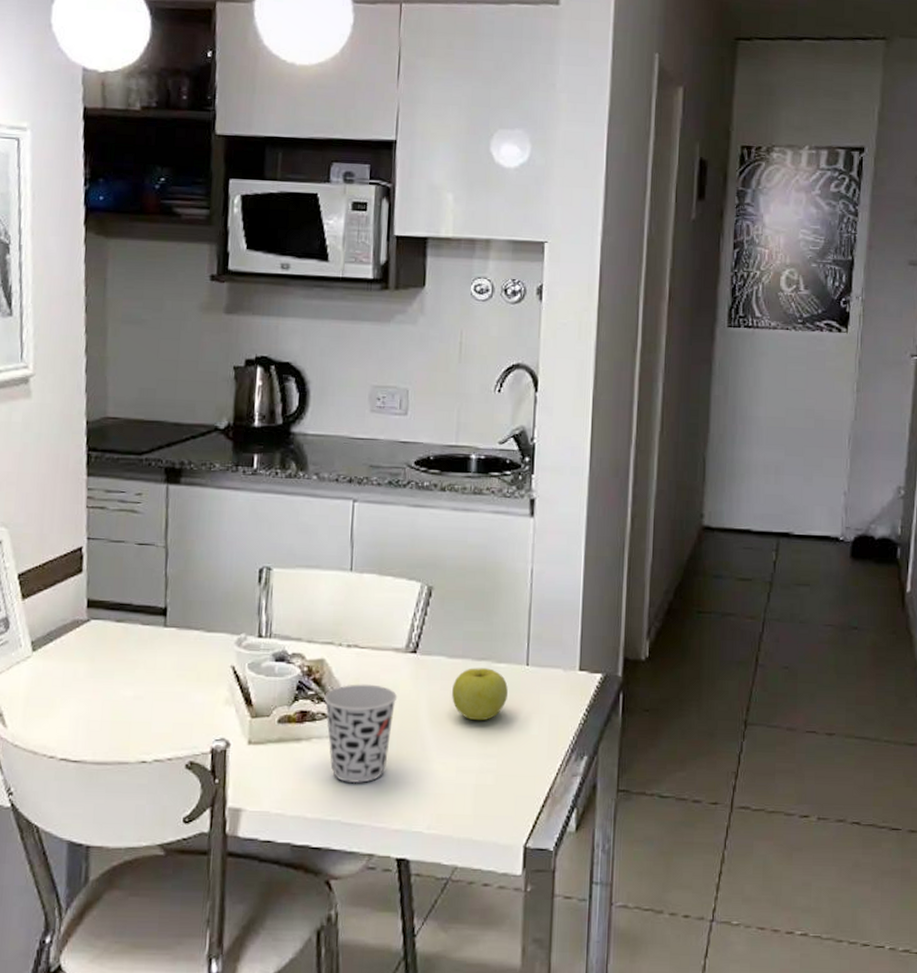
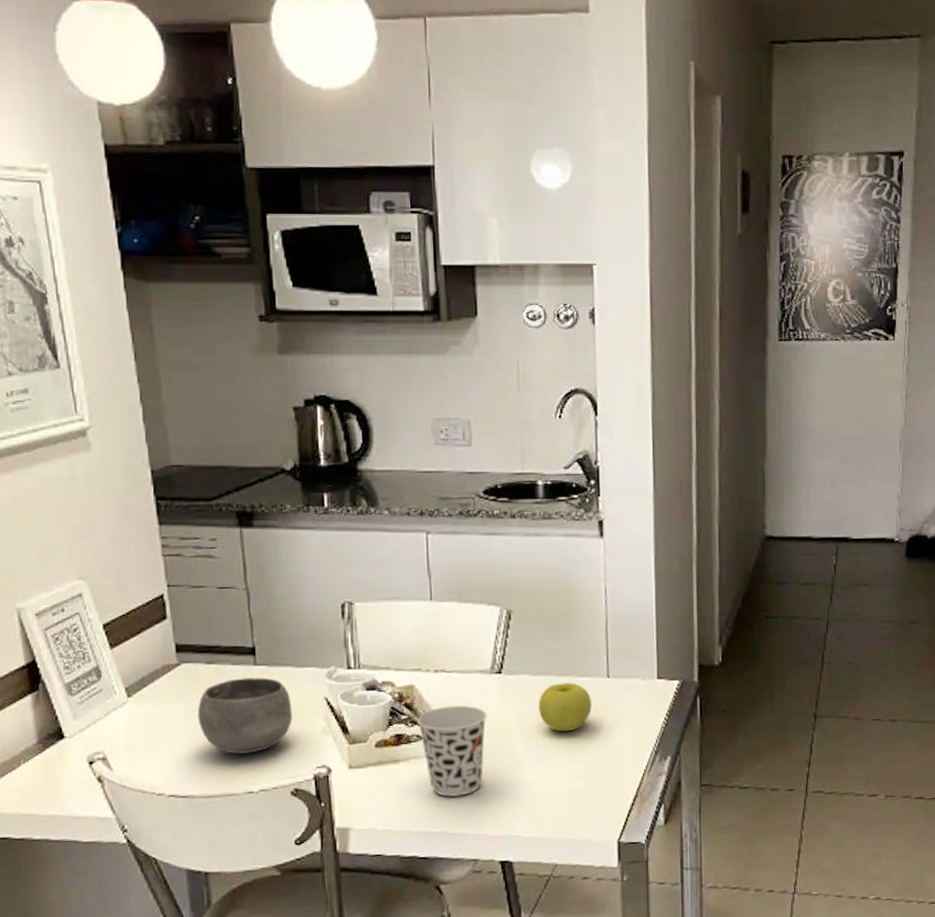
ceramic bowl: none [100,639,197,720] -> present [197,677,292,754]

